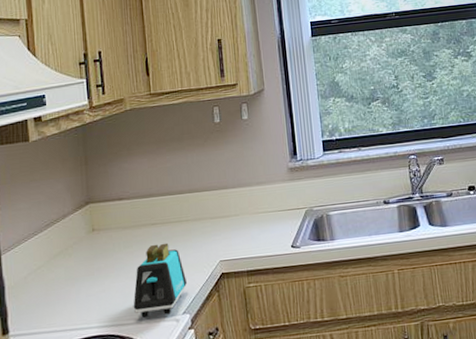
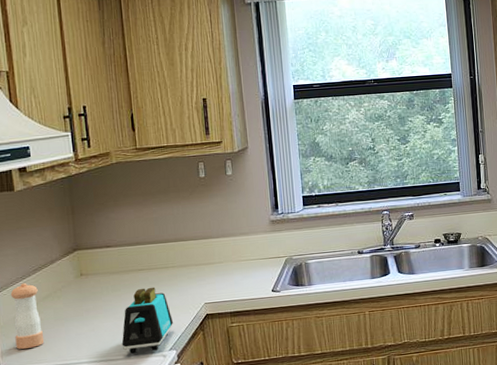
pepper shaker: none [22,239,55,312] -> present [10,282,45,349]

